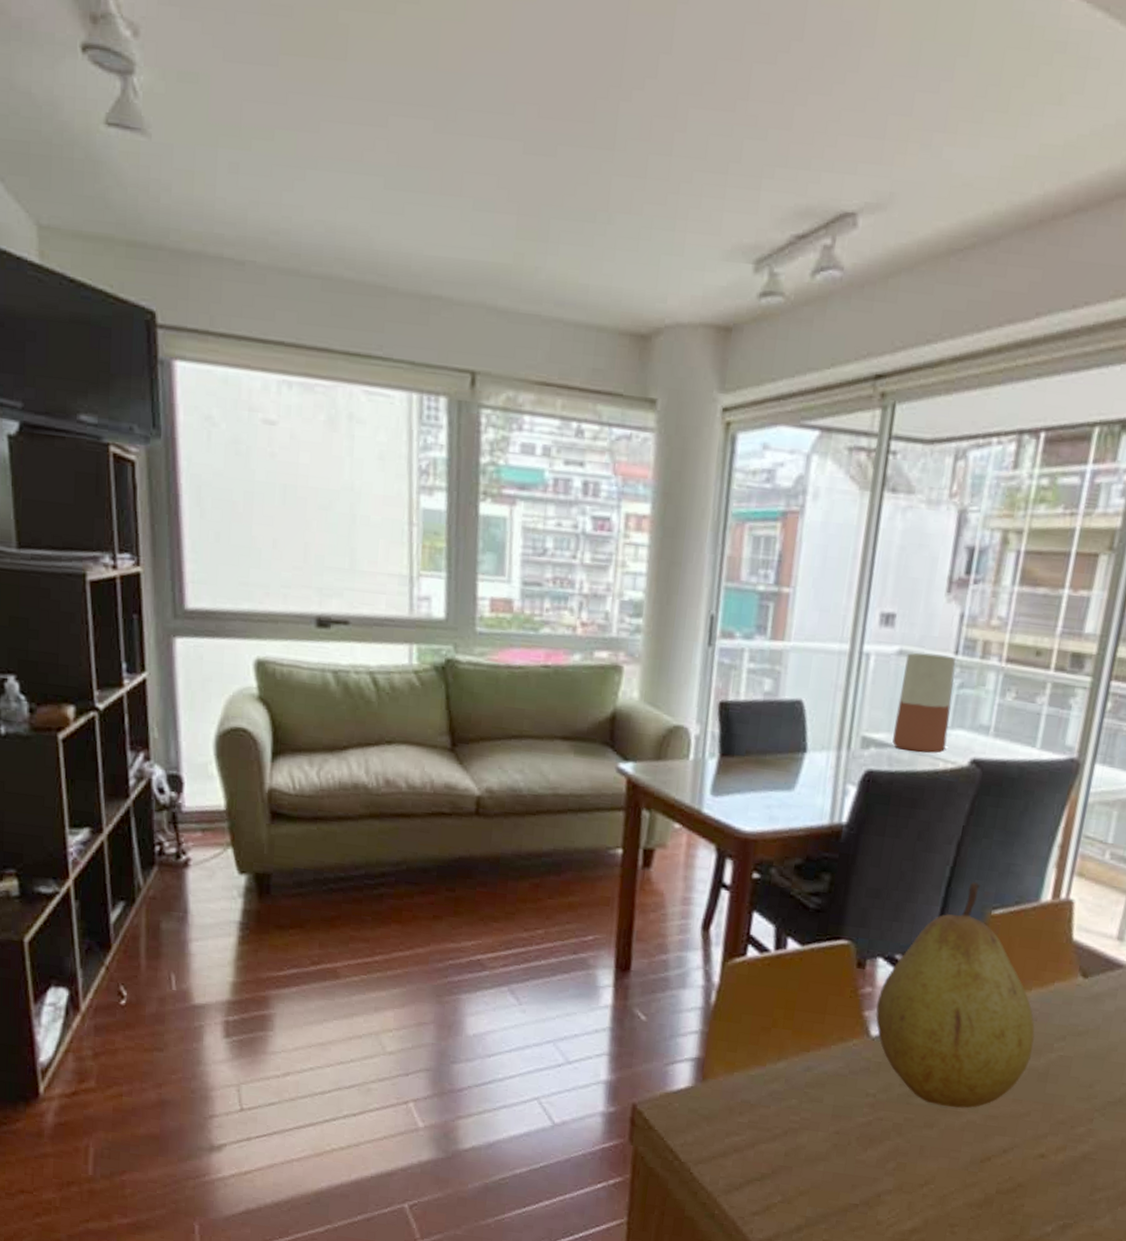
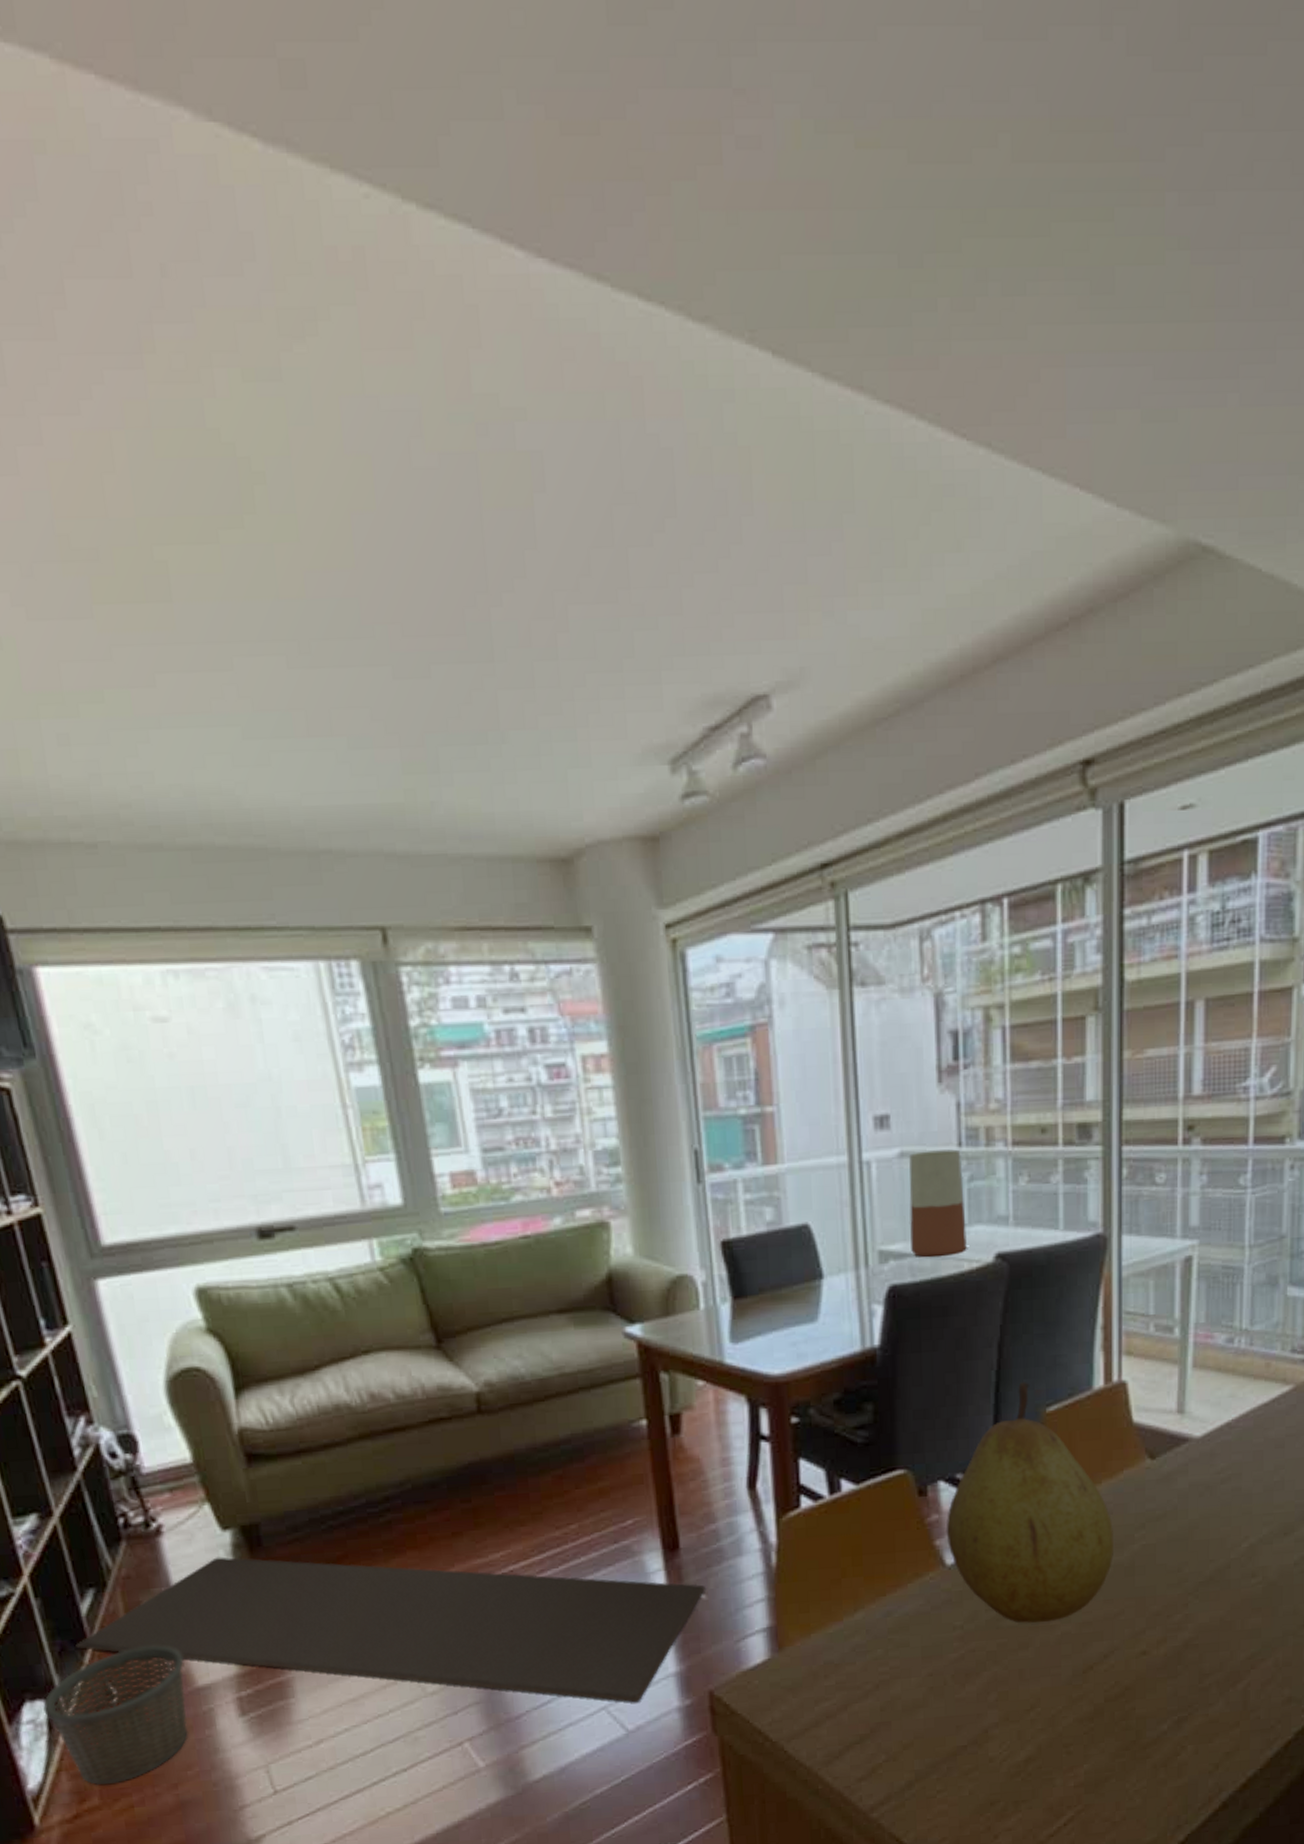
basket: none [64,960,187,1073] -> present [43,1645,188,1786]
rug: none [100,895,647,1100] -> present [75,1557,705,1703]

